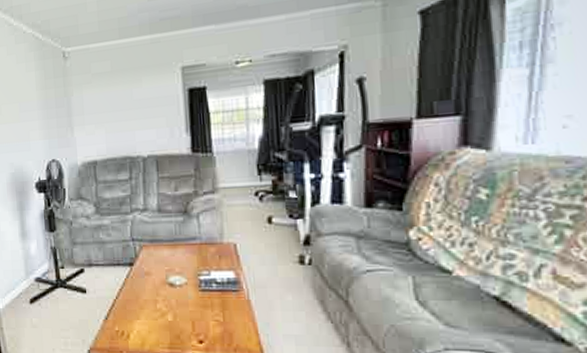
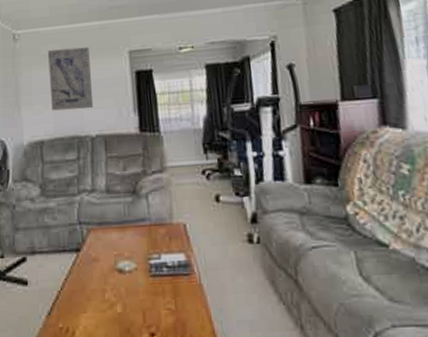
wall art: none [98,63,145,131] -> present [48,46,94,111]

